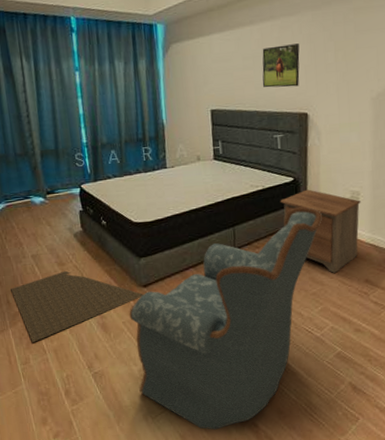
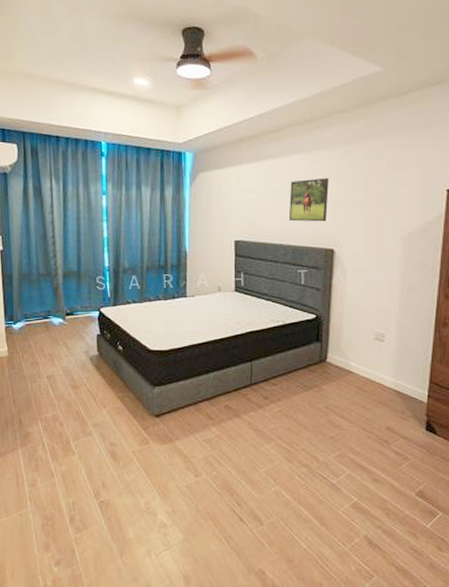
doormat: present [10,270,144,342] -> none [24,394,155,465]
armchair: present [129,206,323,430] -> none [139,346,345,573]
nightstand: present [280,189,361,273] -> none [300,328,386,417]

